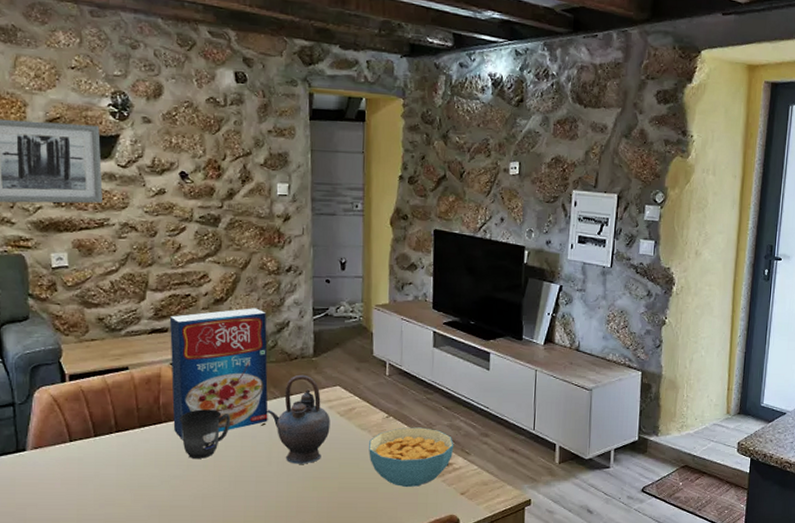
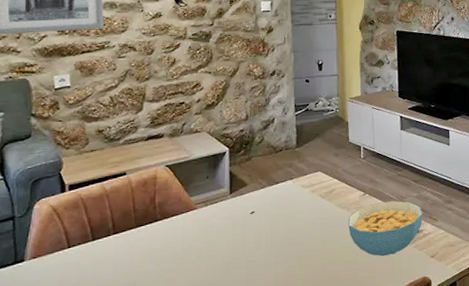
cereal box: present [169,308,268,439] -> none [165,109,257,234]
mug: present [179,409,231,459] -> none [173,203,222,251]
teapot: present [267,374,331,464] -> none [255,164,313,246]

